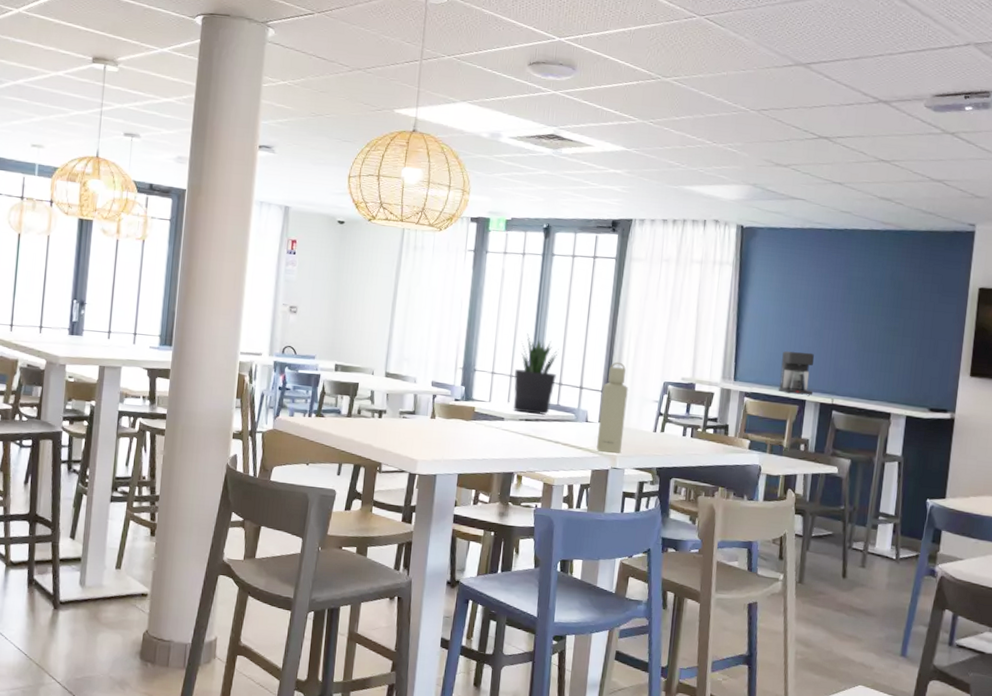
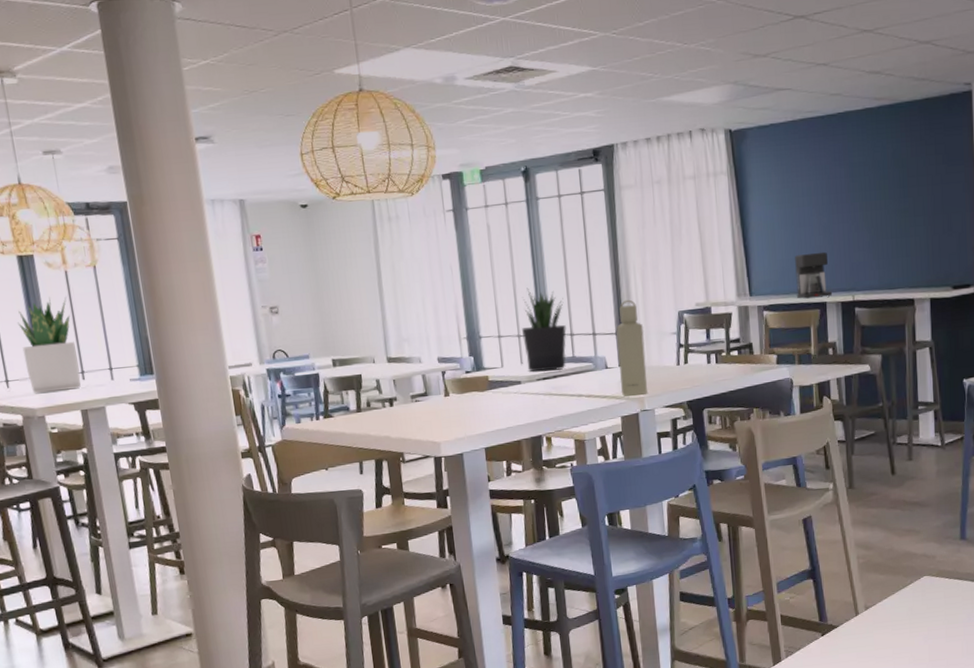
planter: none [60,260,113,346] -> present [18,297,81,394]

